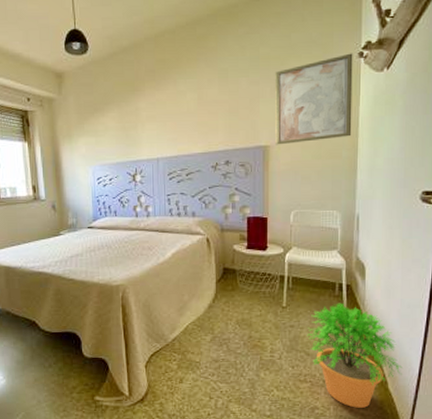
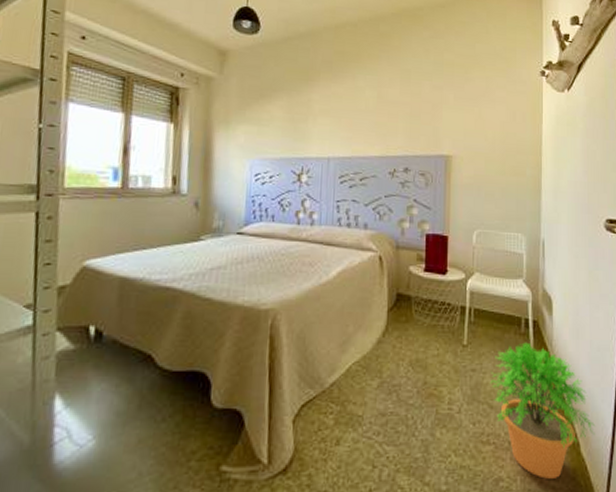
wall art: present [275,53,353,145] -> none [458,70,535,156]

